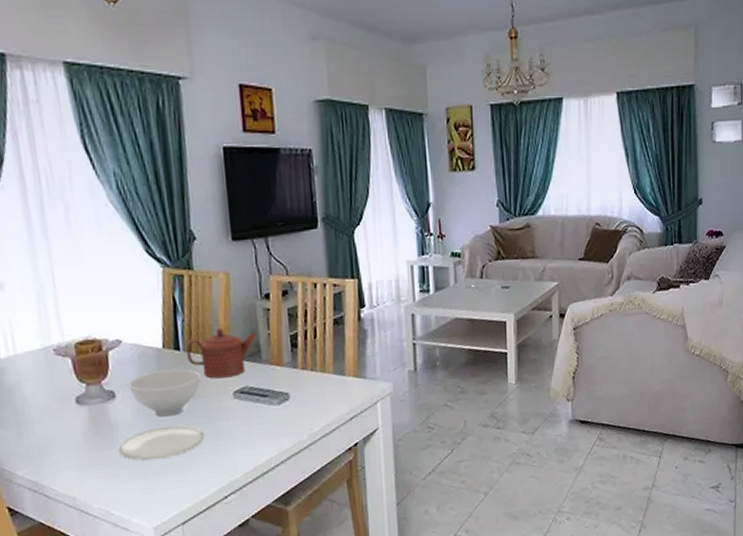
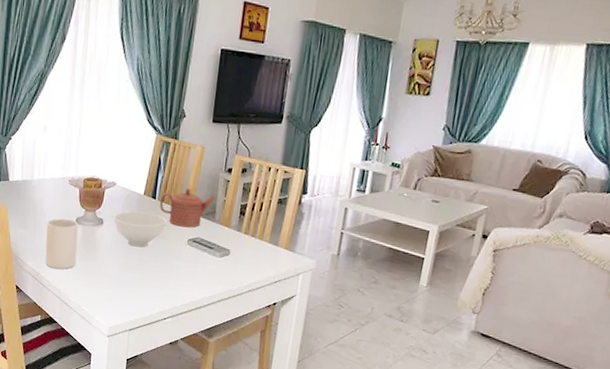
cup: none [33,401,90,472] -> present [45,218,79,270]
plate: present [116,425,205,461] -> none [95,253,160,278]

